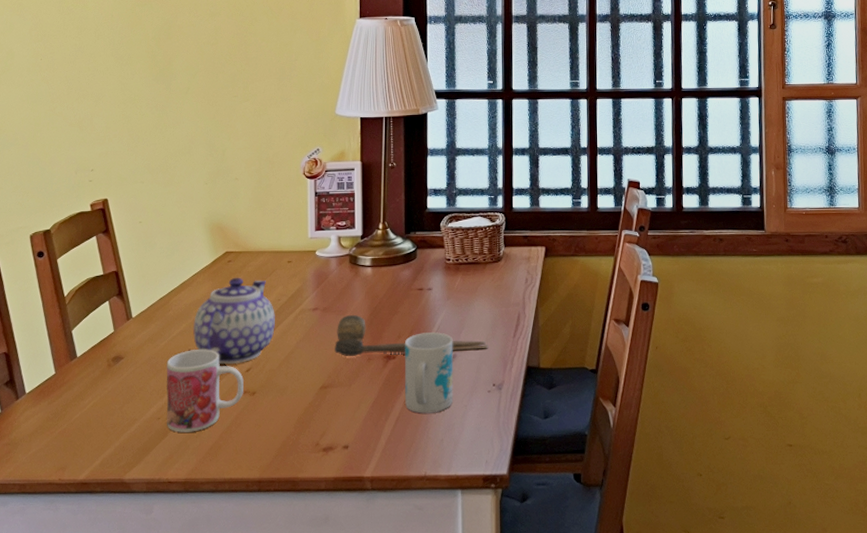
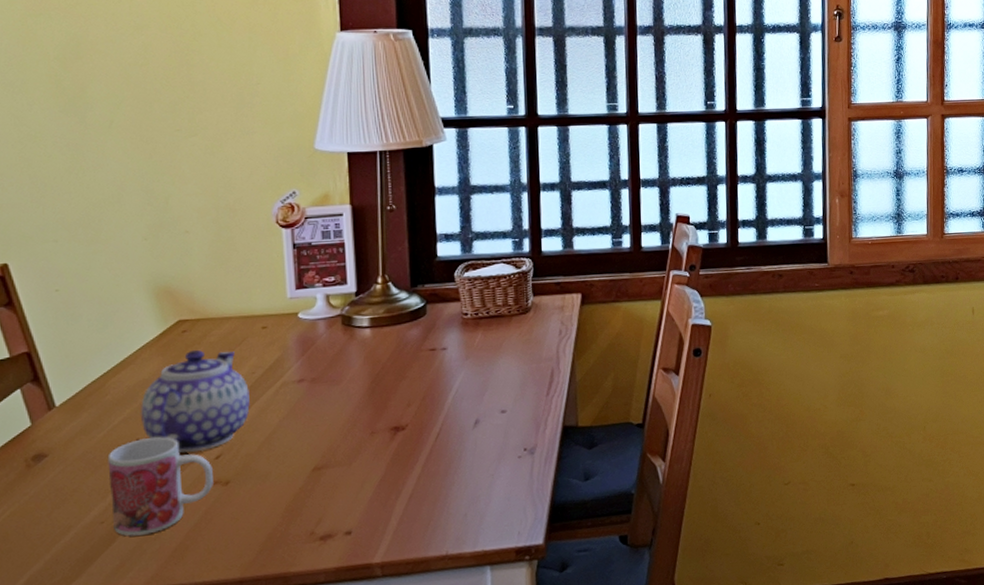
spoon: present [334,314,489,356] -> none [328,383,518,432]
mug: present [405,332,453,414] -> none [416,396,477,488]

